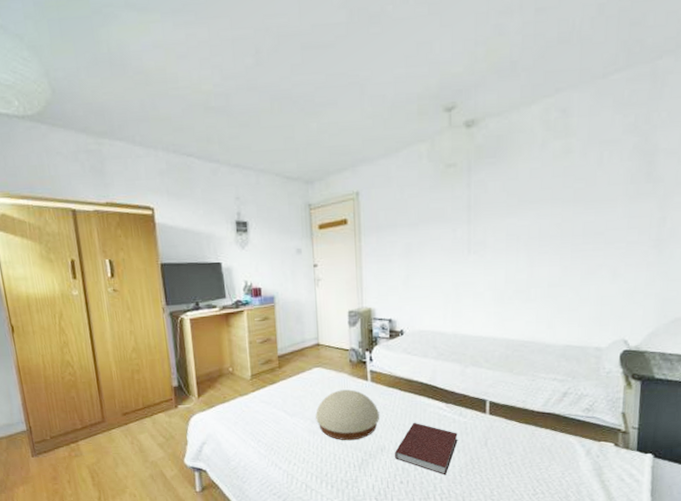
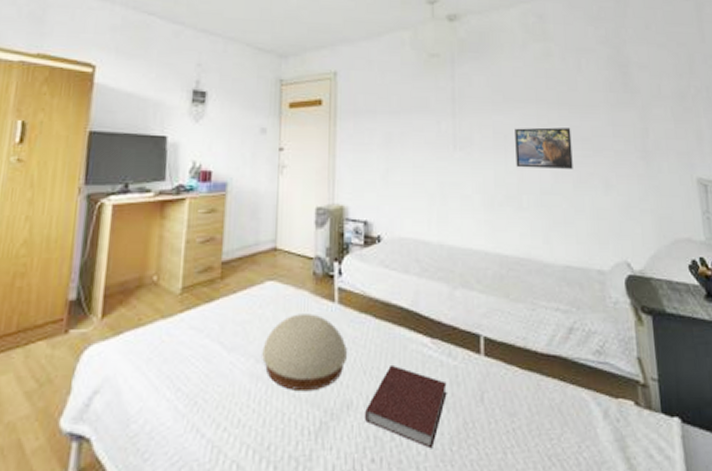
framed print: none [527,224,584,265] -> present [515,127,573,169]

